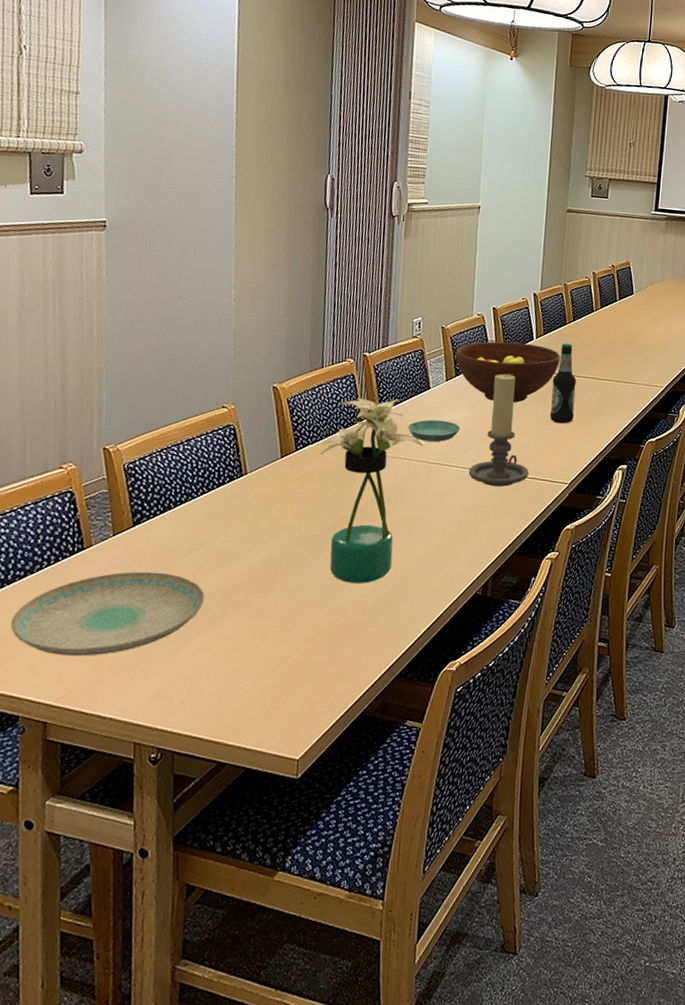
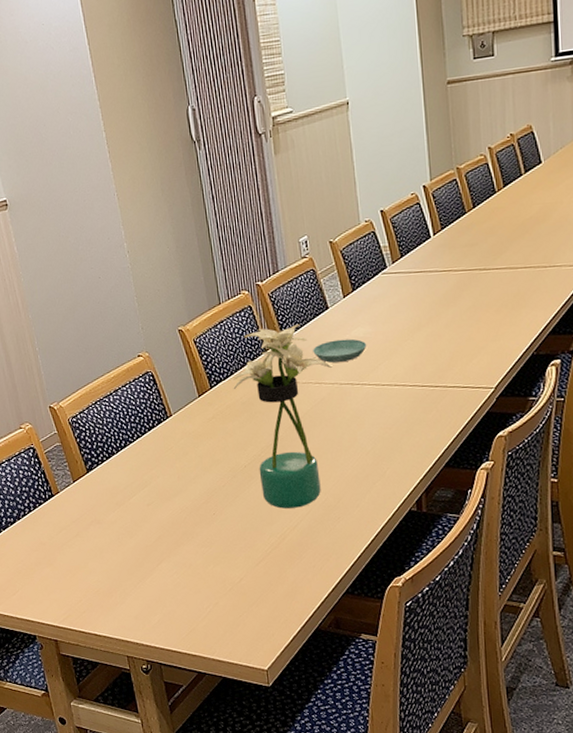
plate: present [10,571,205,656] -> none [13,511,159,586]
fruit bowl: present [455,341,560,403] -> none [348,242,465,311]
candle holder: present [468,373,529,486] -> none [382,279,448,400]
bottle: present [550,343,577,424] -> none [459,234,489,325]

